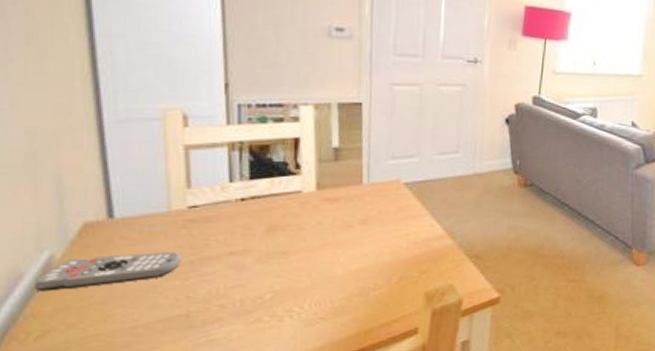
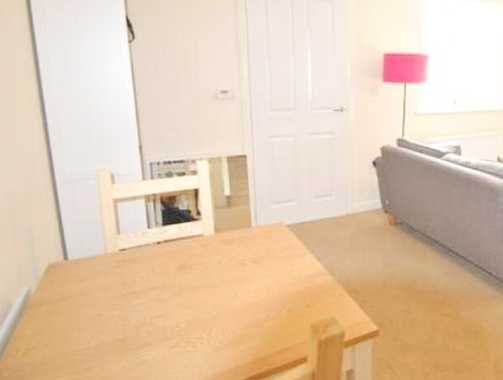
remote control: present [33,251,182,291] -> none [18,287,117,318]

